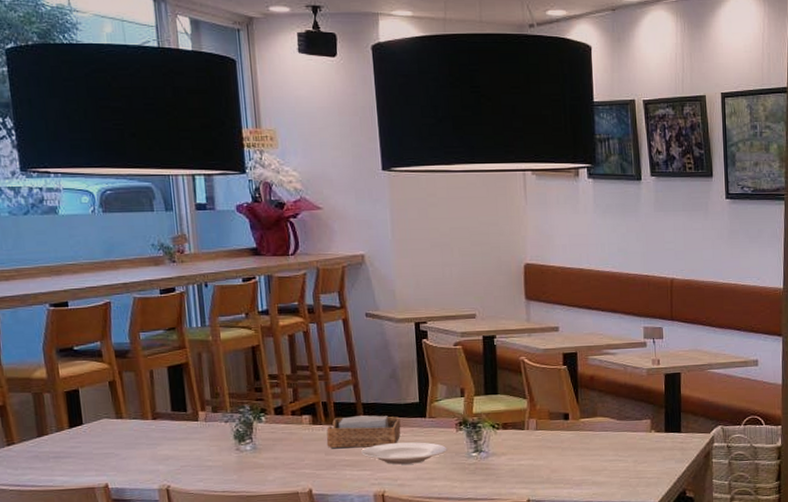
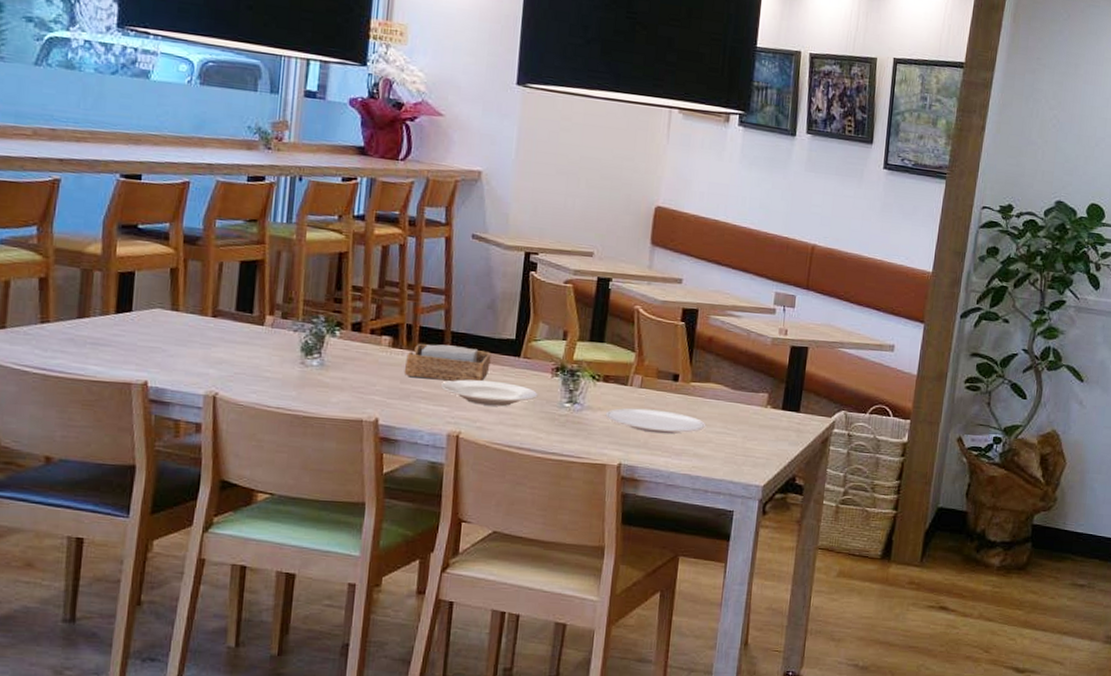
plate: none [509,447,600,469] -> present [605,407,707,434]

